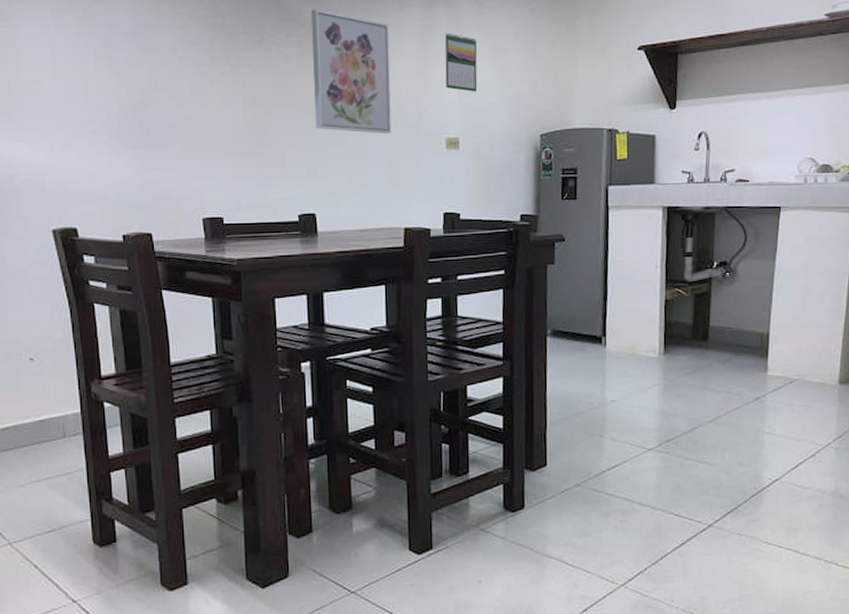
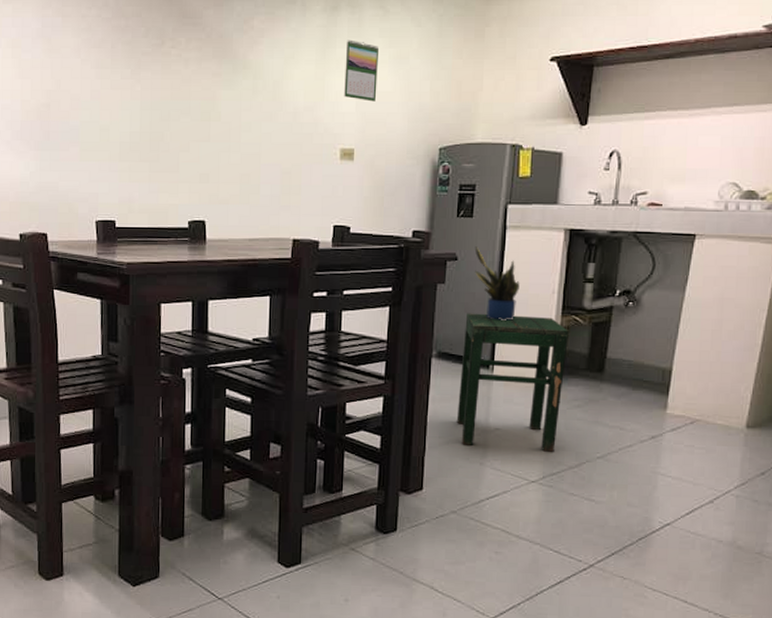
wall art: present [310,9,391,134] -> none [210,13,290,143]
stool: none [574,291,673,420] -> present [456,313,569,452]
potted plant: none [580,227,625,297] -> present [474,246,520,321]

